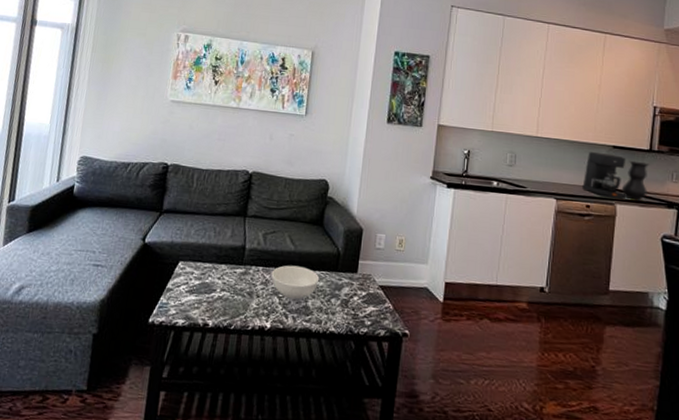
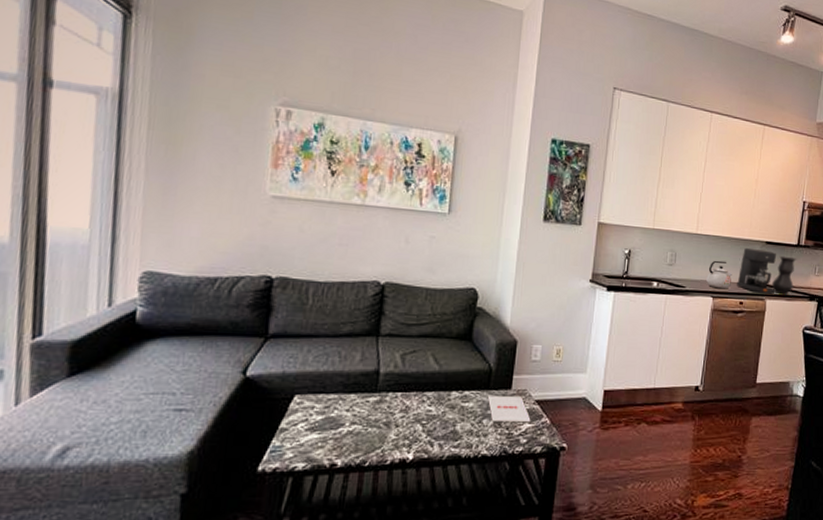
bowl: present [271,265,320,300] -> none [412,387,470,425]
magazine: none [336,277,375,306] -> present [488,396,531,423]
kettle: none [549,162,577,192] -> present [706,260,733,290]

